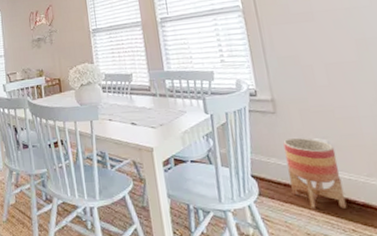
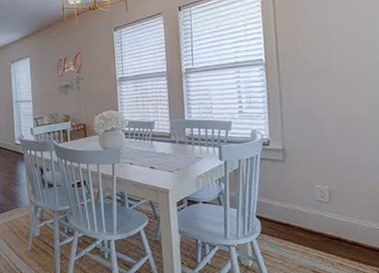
planter: present [283,138,347,209] -> none [288,184,338,246]

